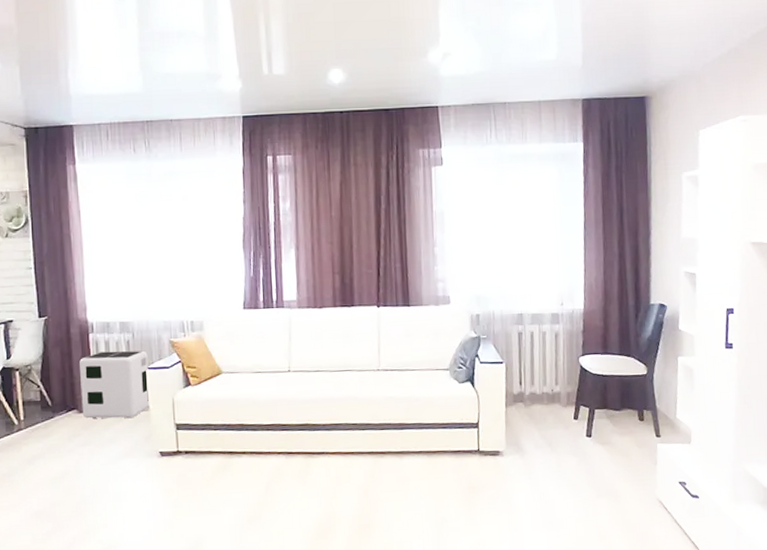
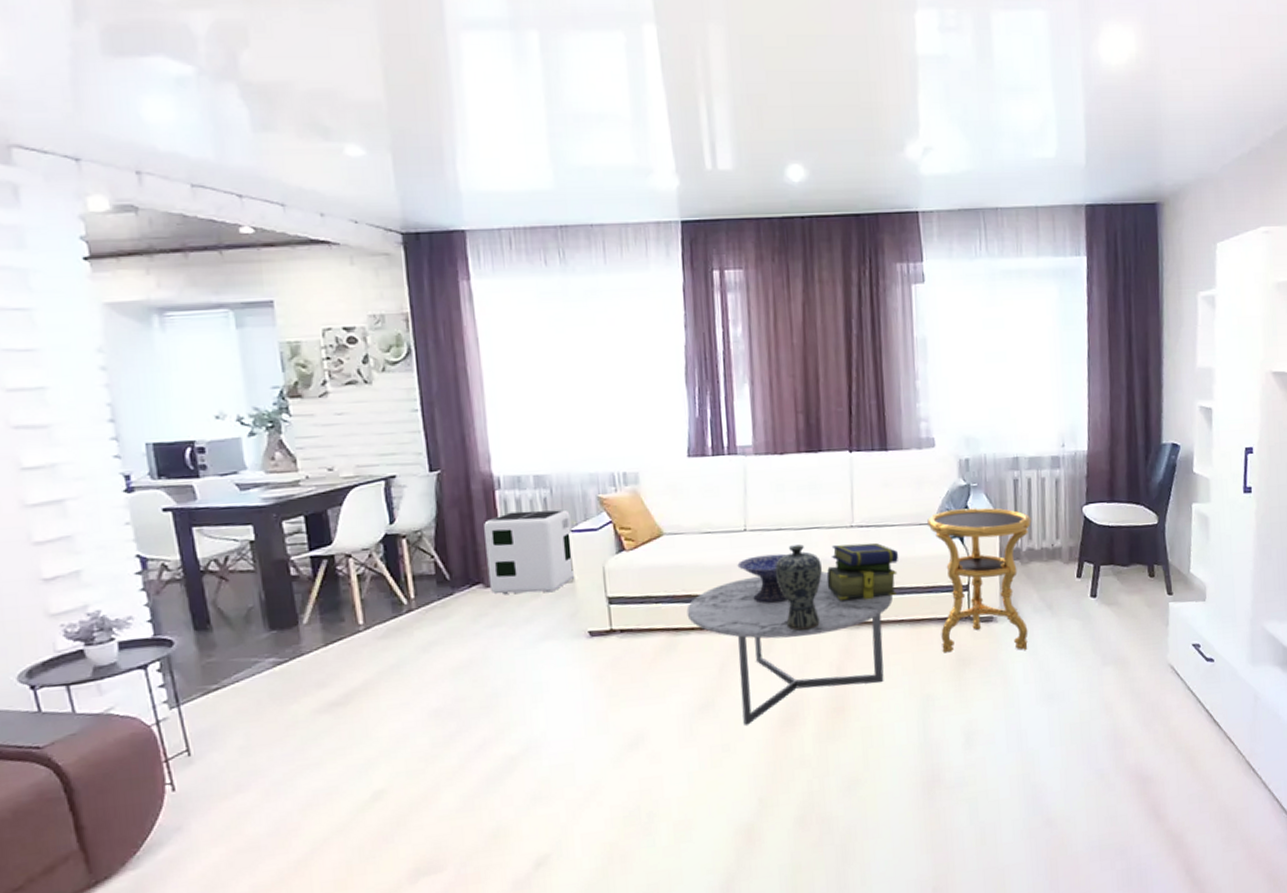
coffee table: none [239,407,412,537] -> present [686,571,893,726]
decorative bowl: none [282,391,323,433] -> present [737,553,787,603]
vase: none [313,384,354,457] -> present [775,544,823,631]
stack of books: none [356,384,418,432] -> present [826,542,899,600]
side table: none [443,356,534,481] -> present [927,508,1031,653]

